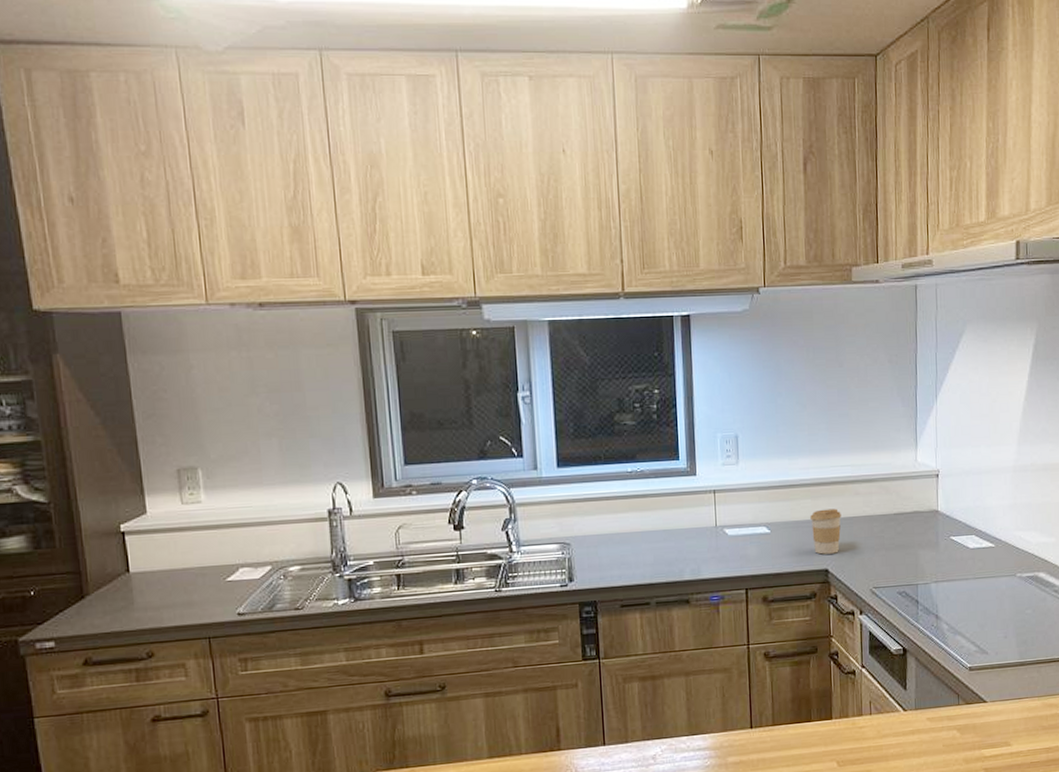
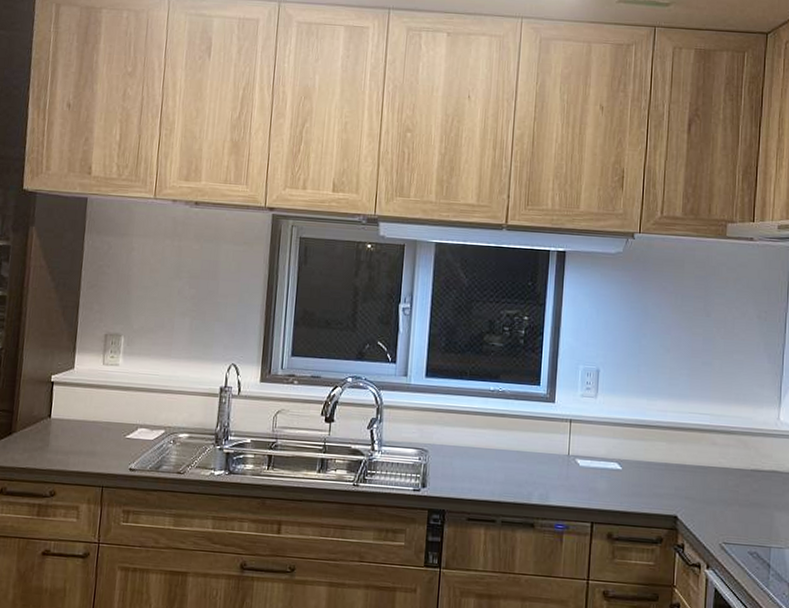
coffee cup: present [810,508,841,555] -> none [664,454,696,501]

